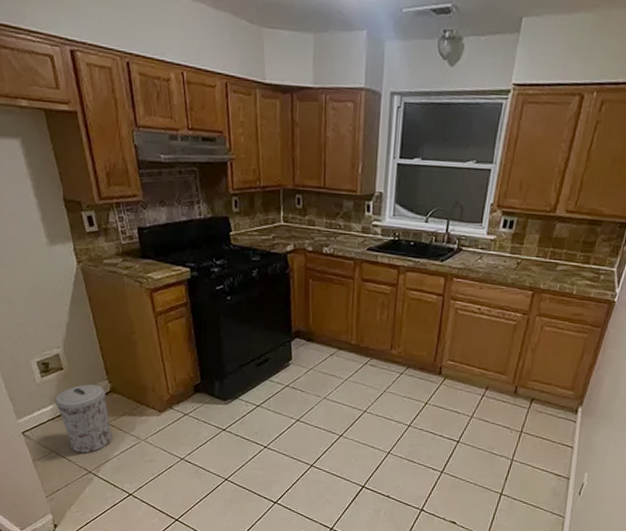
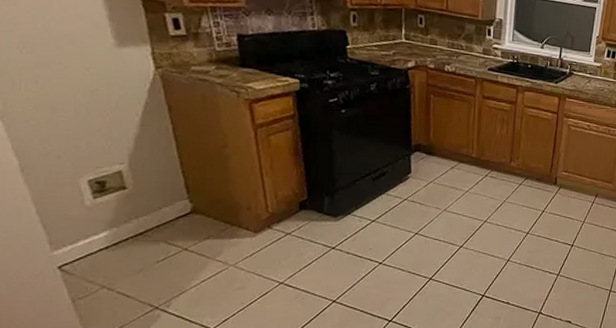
trash can: present [54,384,113,454] -> none [111,205,191,287]

